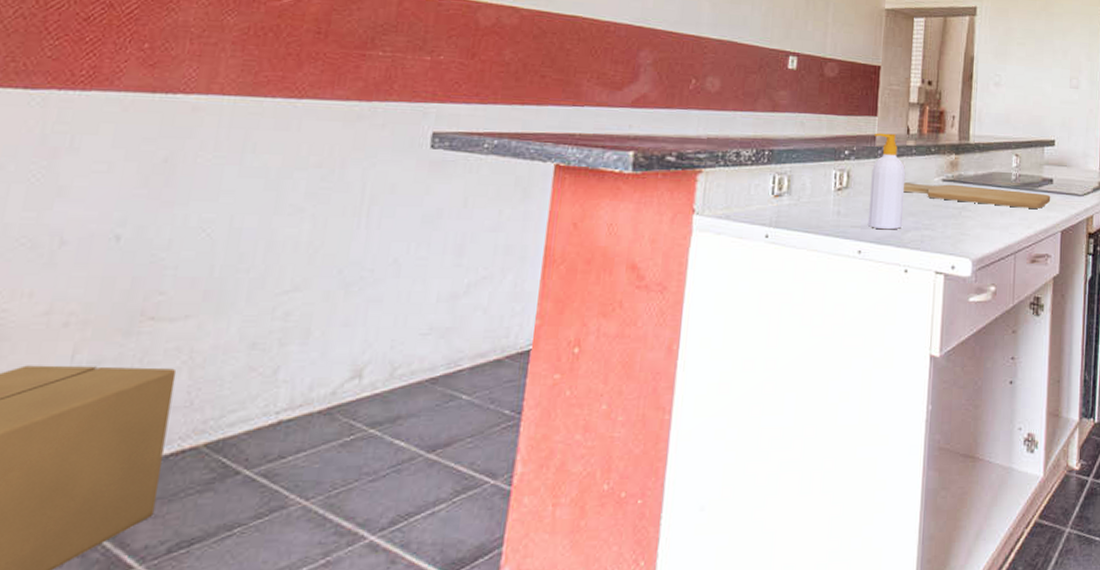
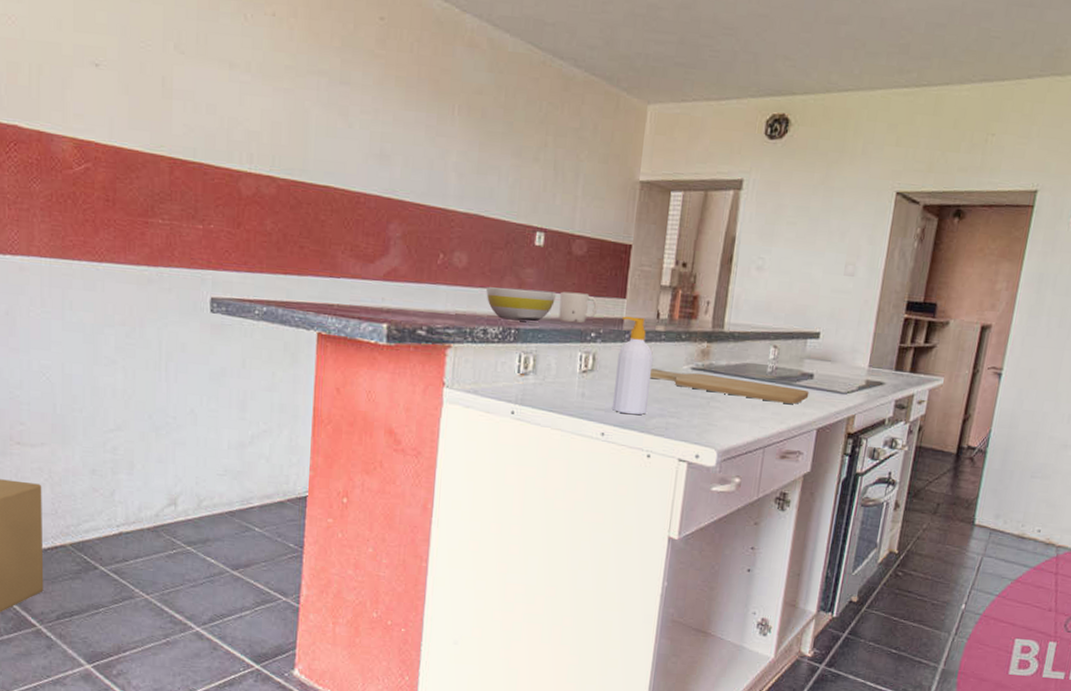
bowl: none [738,110,810,143] -> present [485,287,557,322]
mug: none [812,111,851,142] -> present [558,291,598,324]

